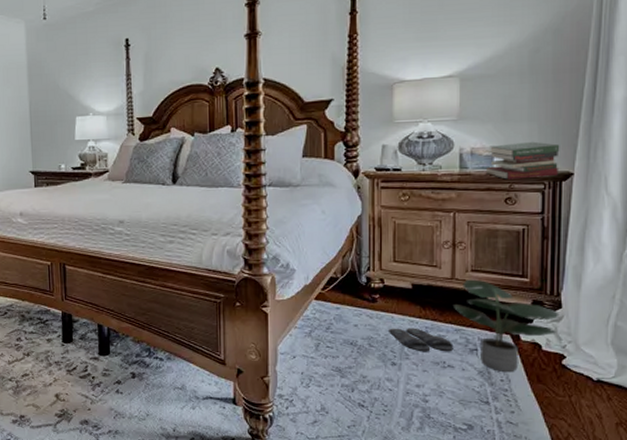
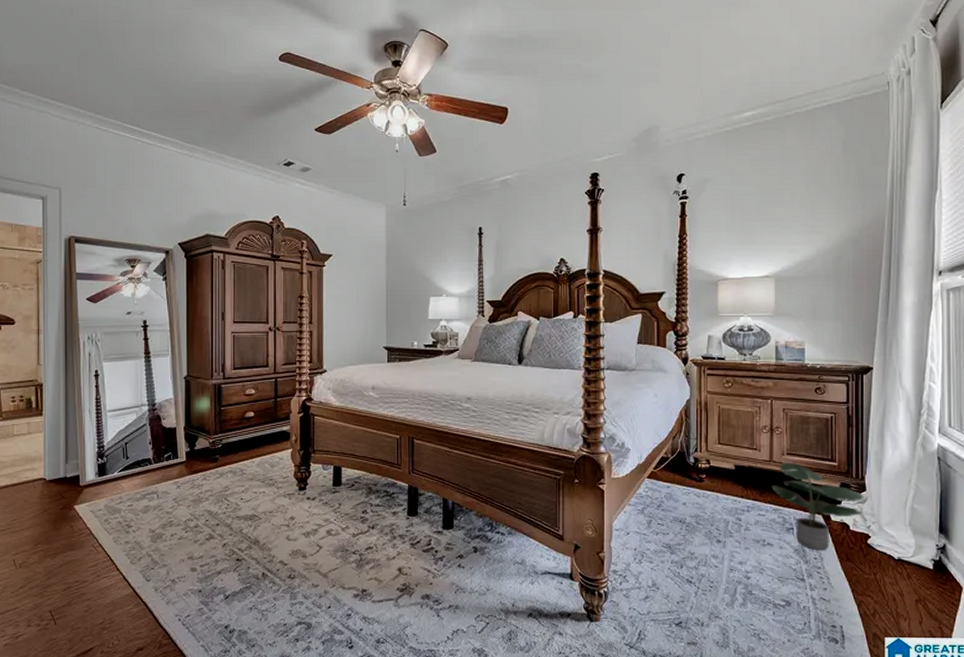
slippers: present [389,328,454,352] -> none [714,507,772,531]
books: present [485,141,560,180] -> none [798,338,861,371]

